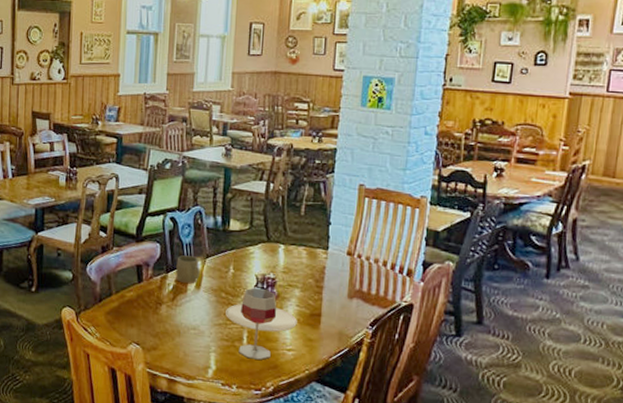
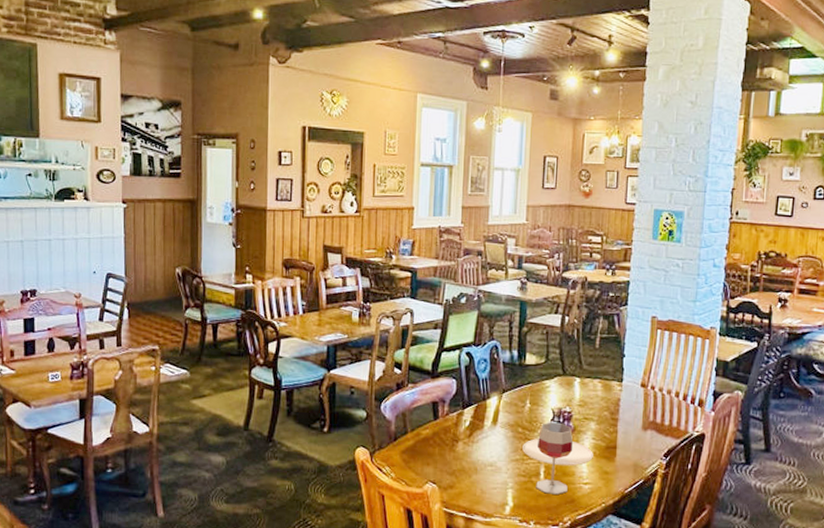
mug: present [176,255,200,283] -> none [472,391,497,419]

